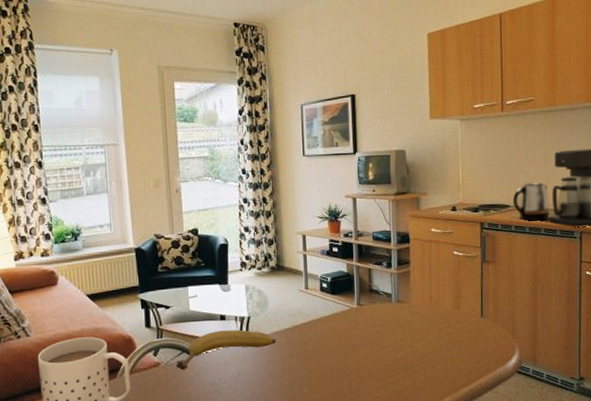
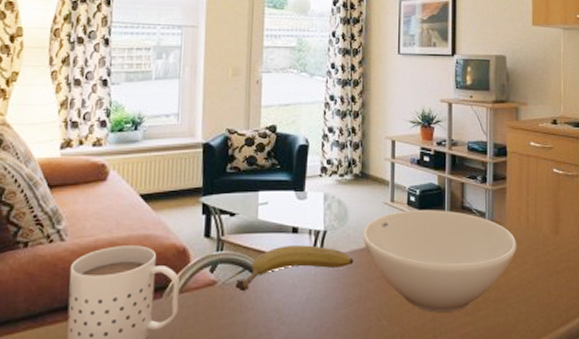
bowl: none [282,293,422,380] -> present [363,210,517,312]

